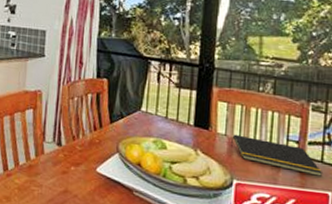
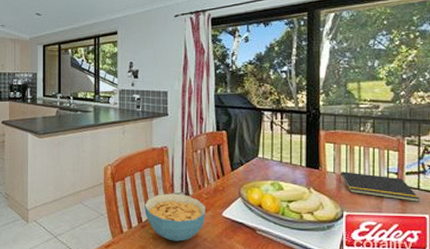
cereal bowl: none [11,141,79,195] -> present [144,193,206,241]

